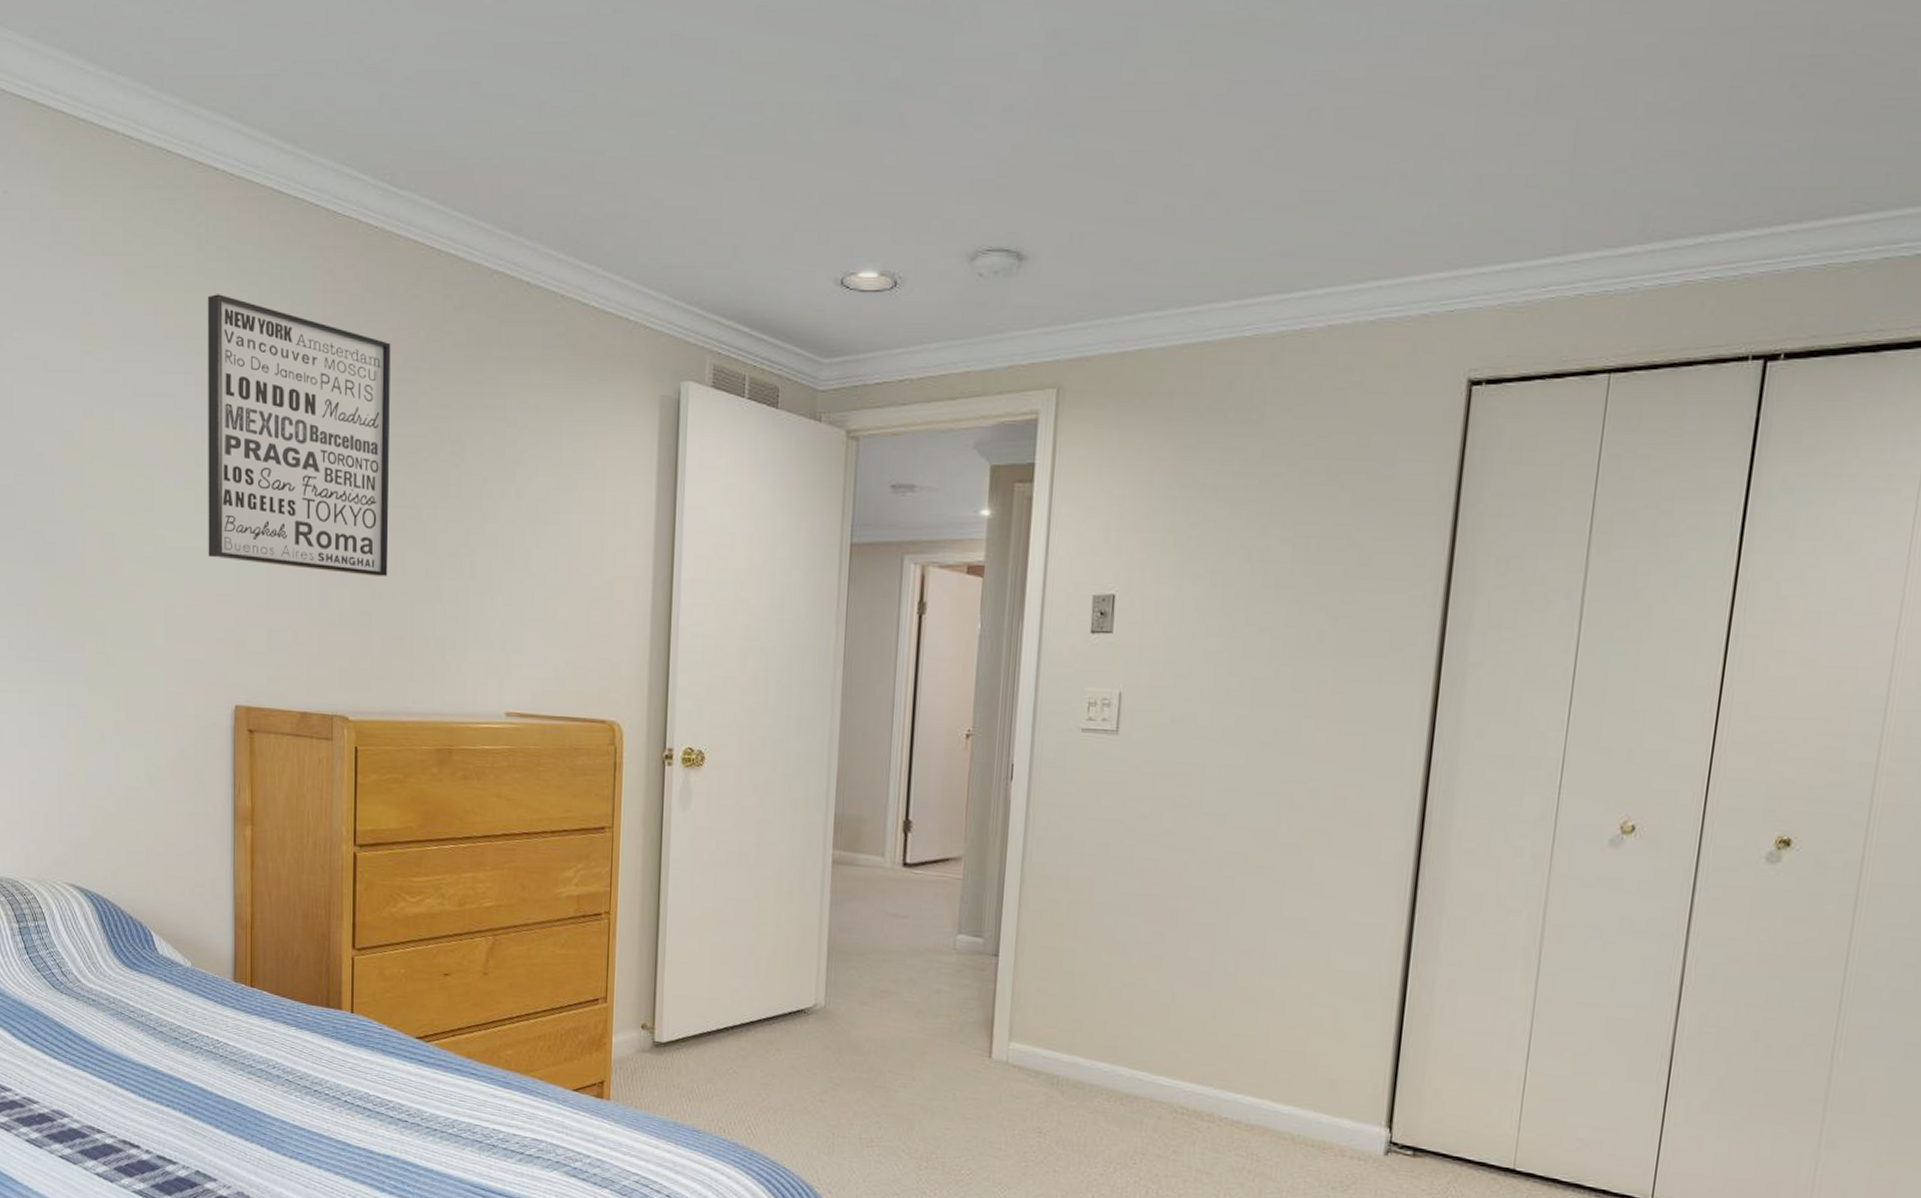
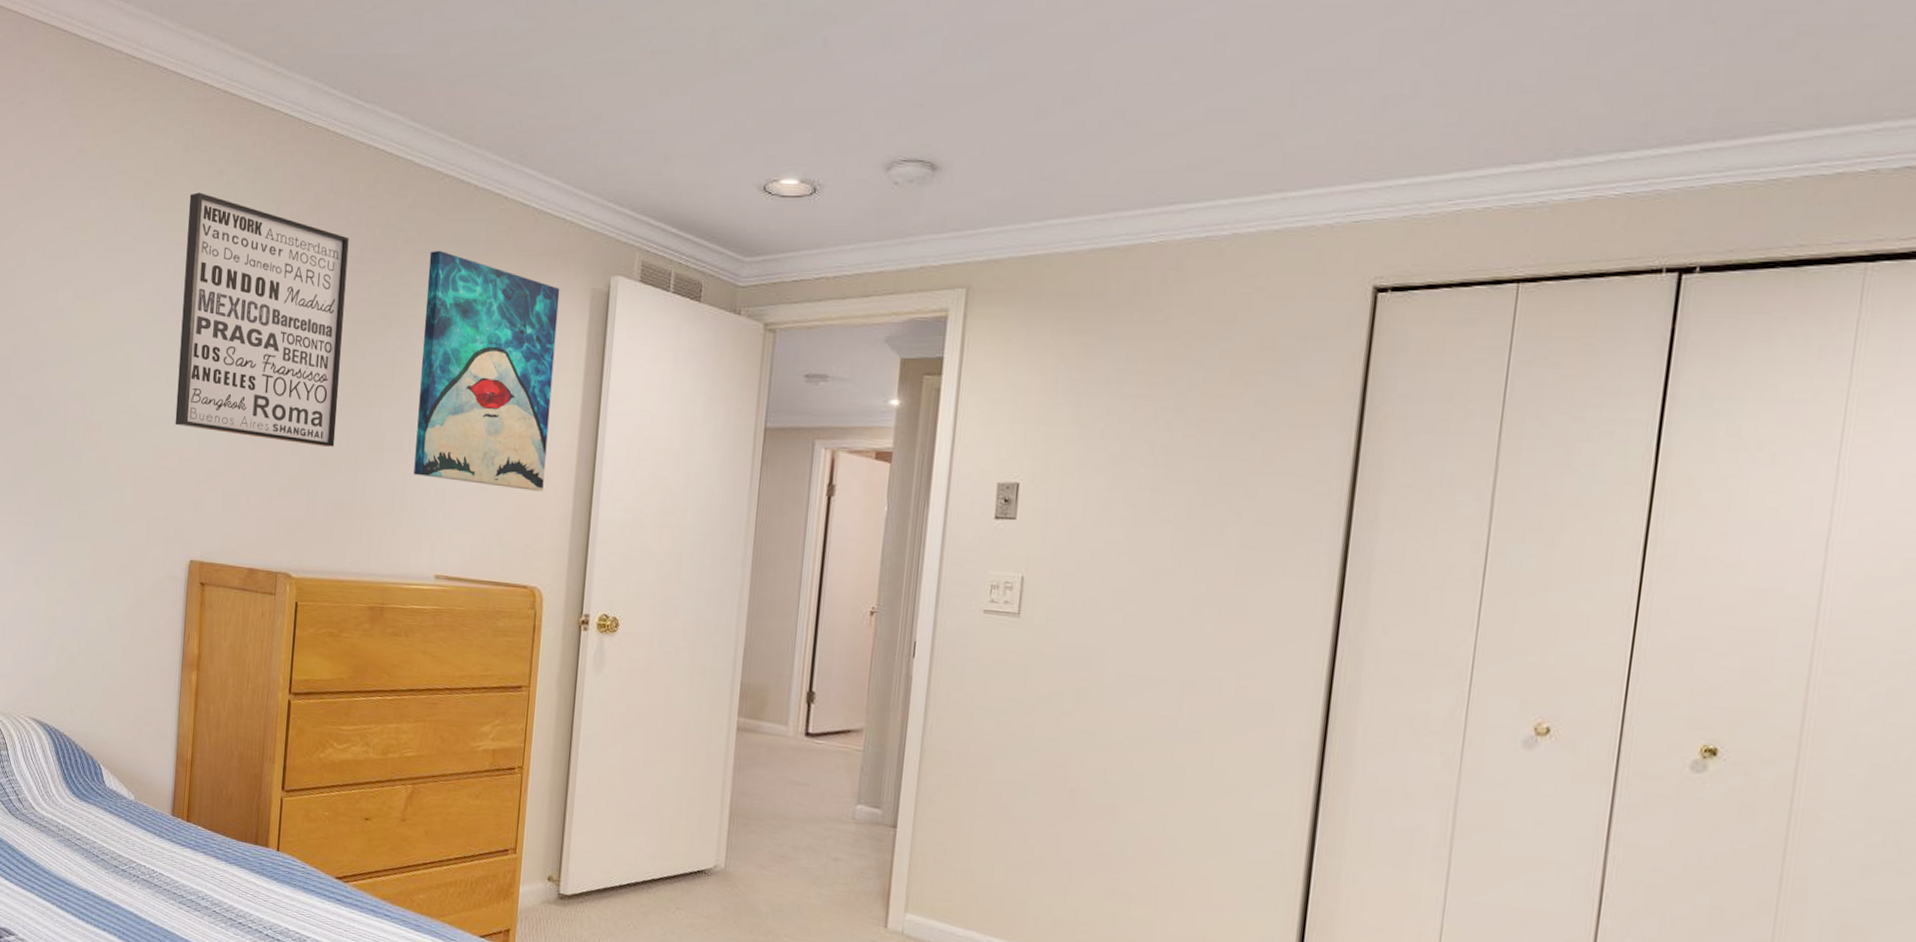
wall art: none [477,355,626,619] -> present [414,250,560,492]

